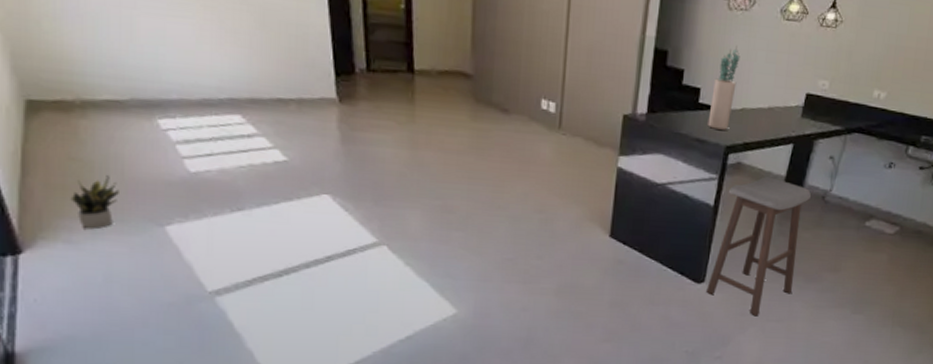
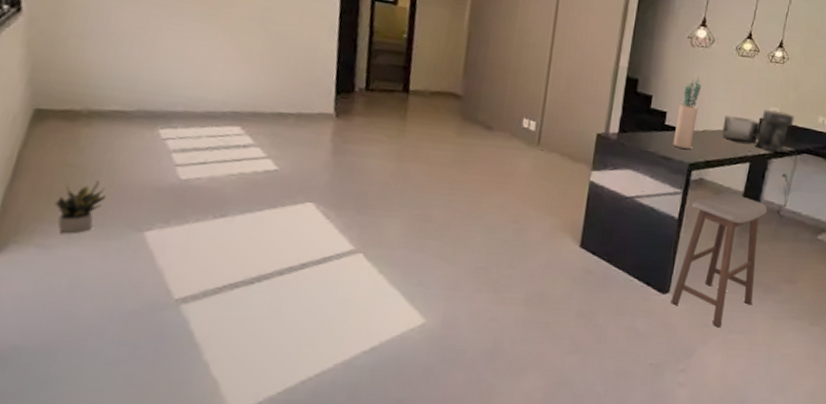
toaster: none [763,91,806,123] -> present [722,116,760,144]
coffee maker: none [801,83,846,134] -> present [756,110,794,154]

